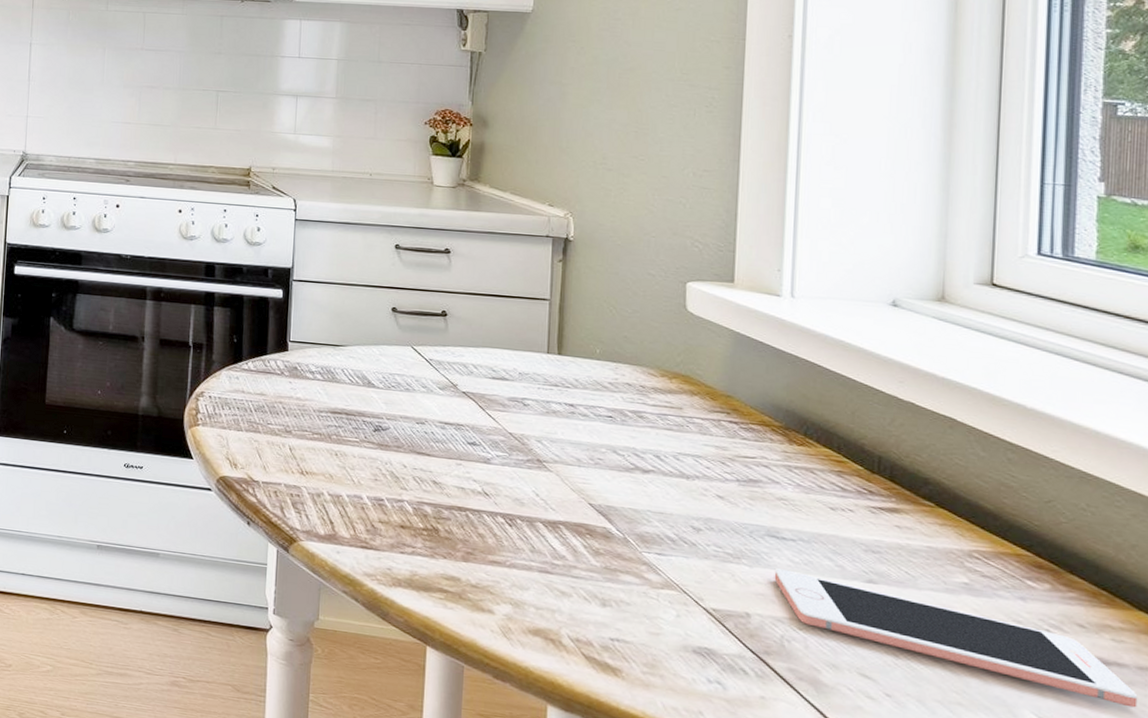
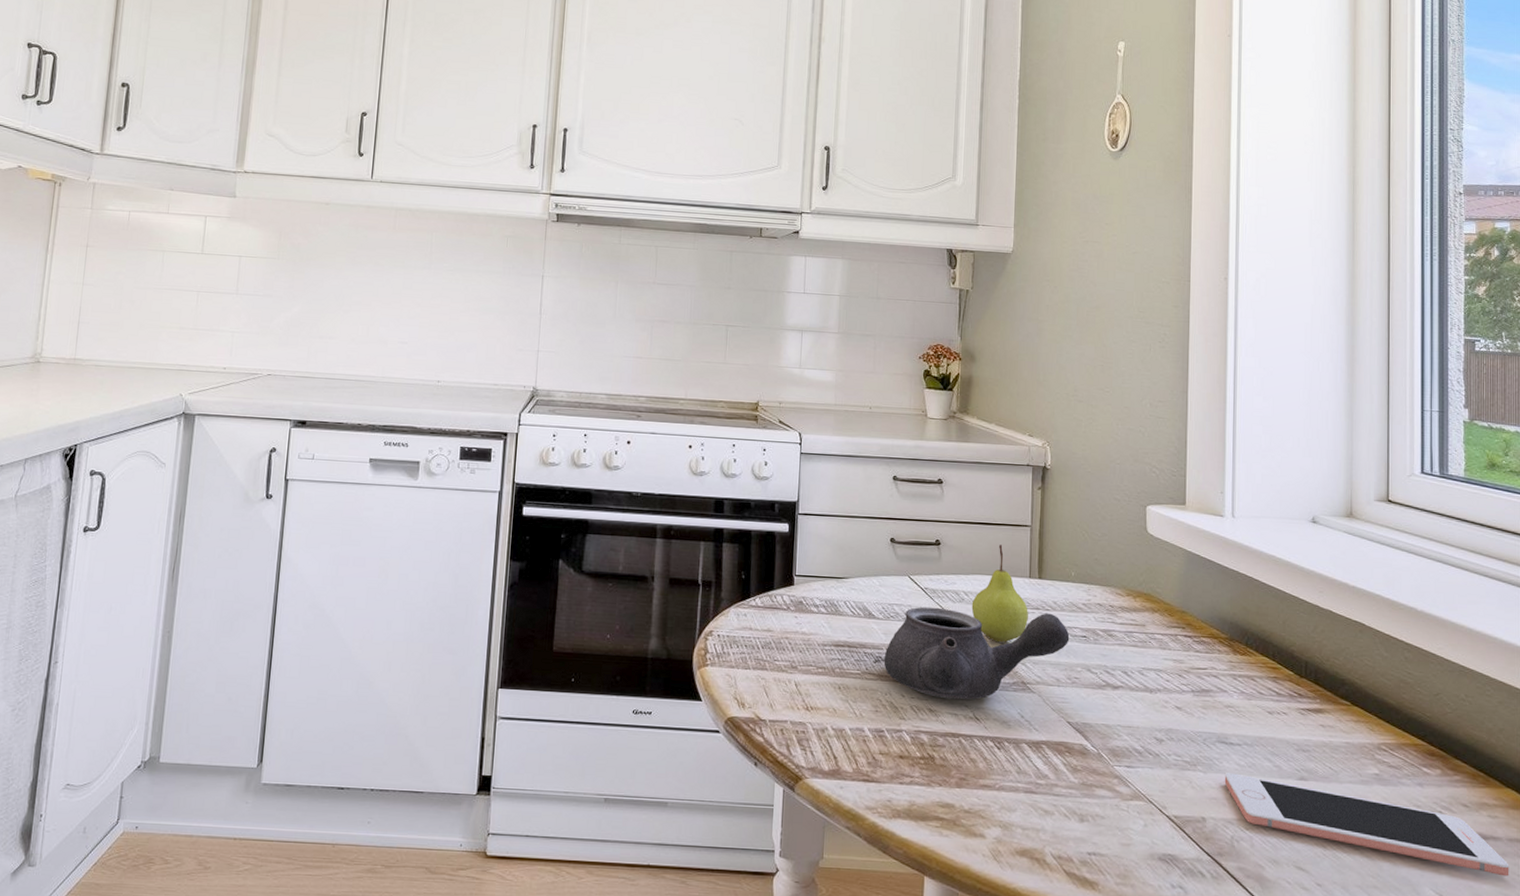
teapot: none [384,377,593,475] -> present [884,606,1070,700]
fruit: none [481,318,546,419] -> present [971,545,1028,643]

